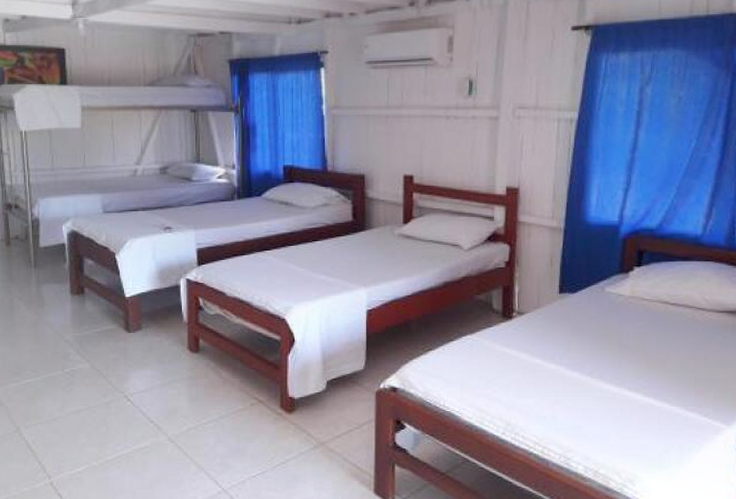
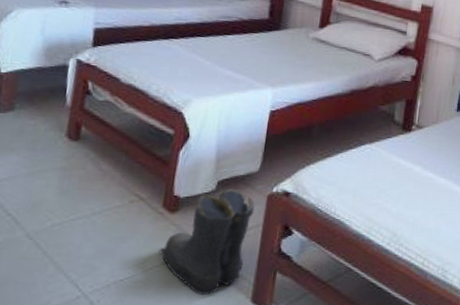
boots: none [283,388,365,489] -> present [158,189,255,296]

